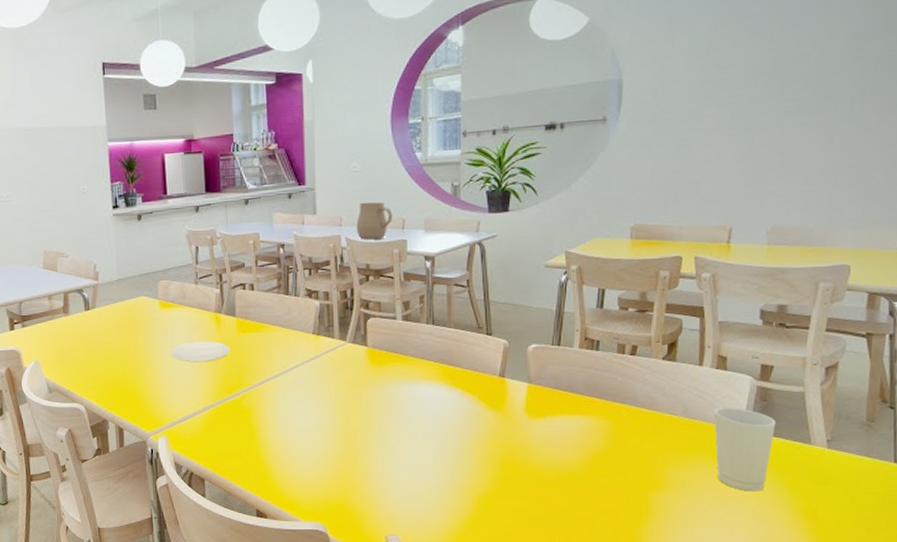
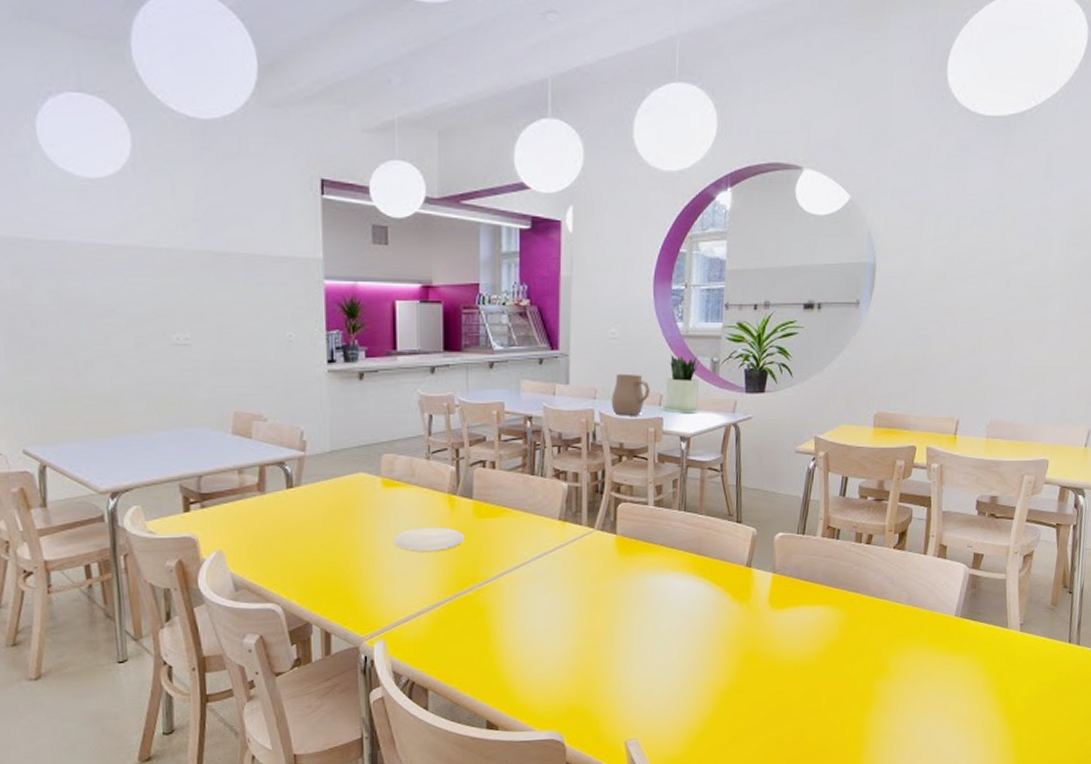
planter: none [404,182,443,236] -> present [661,355,700,414]
cup: present [714,407,776,492] -> none [931,594,982,675]

